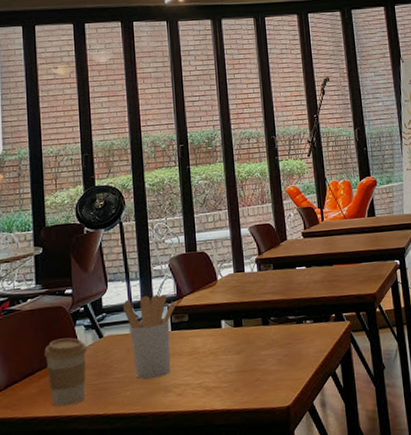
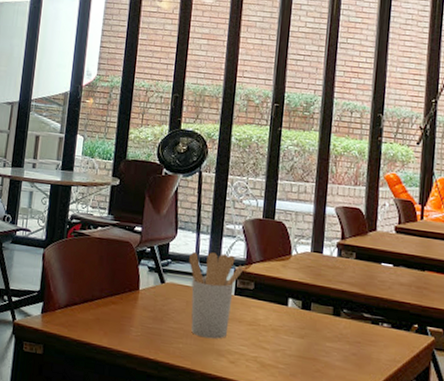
coffee cup: present [44,337,87,407] -> none [105,273,148,342]

